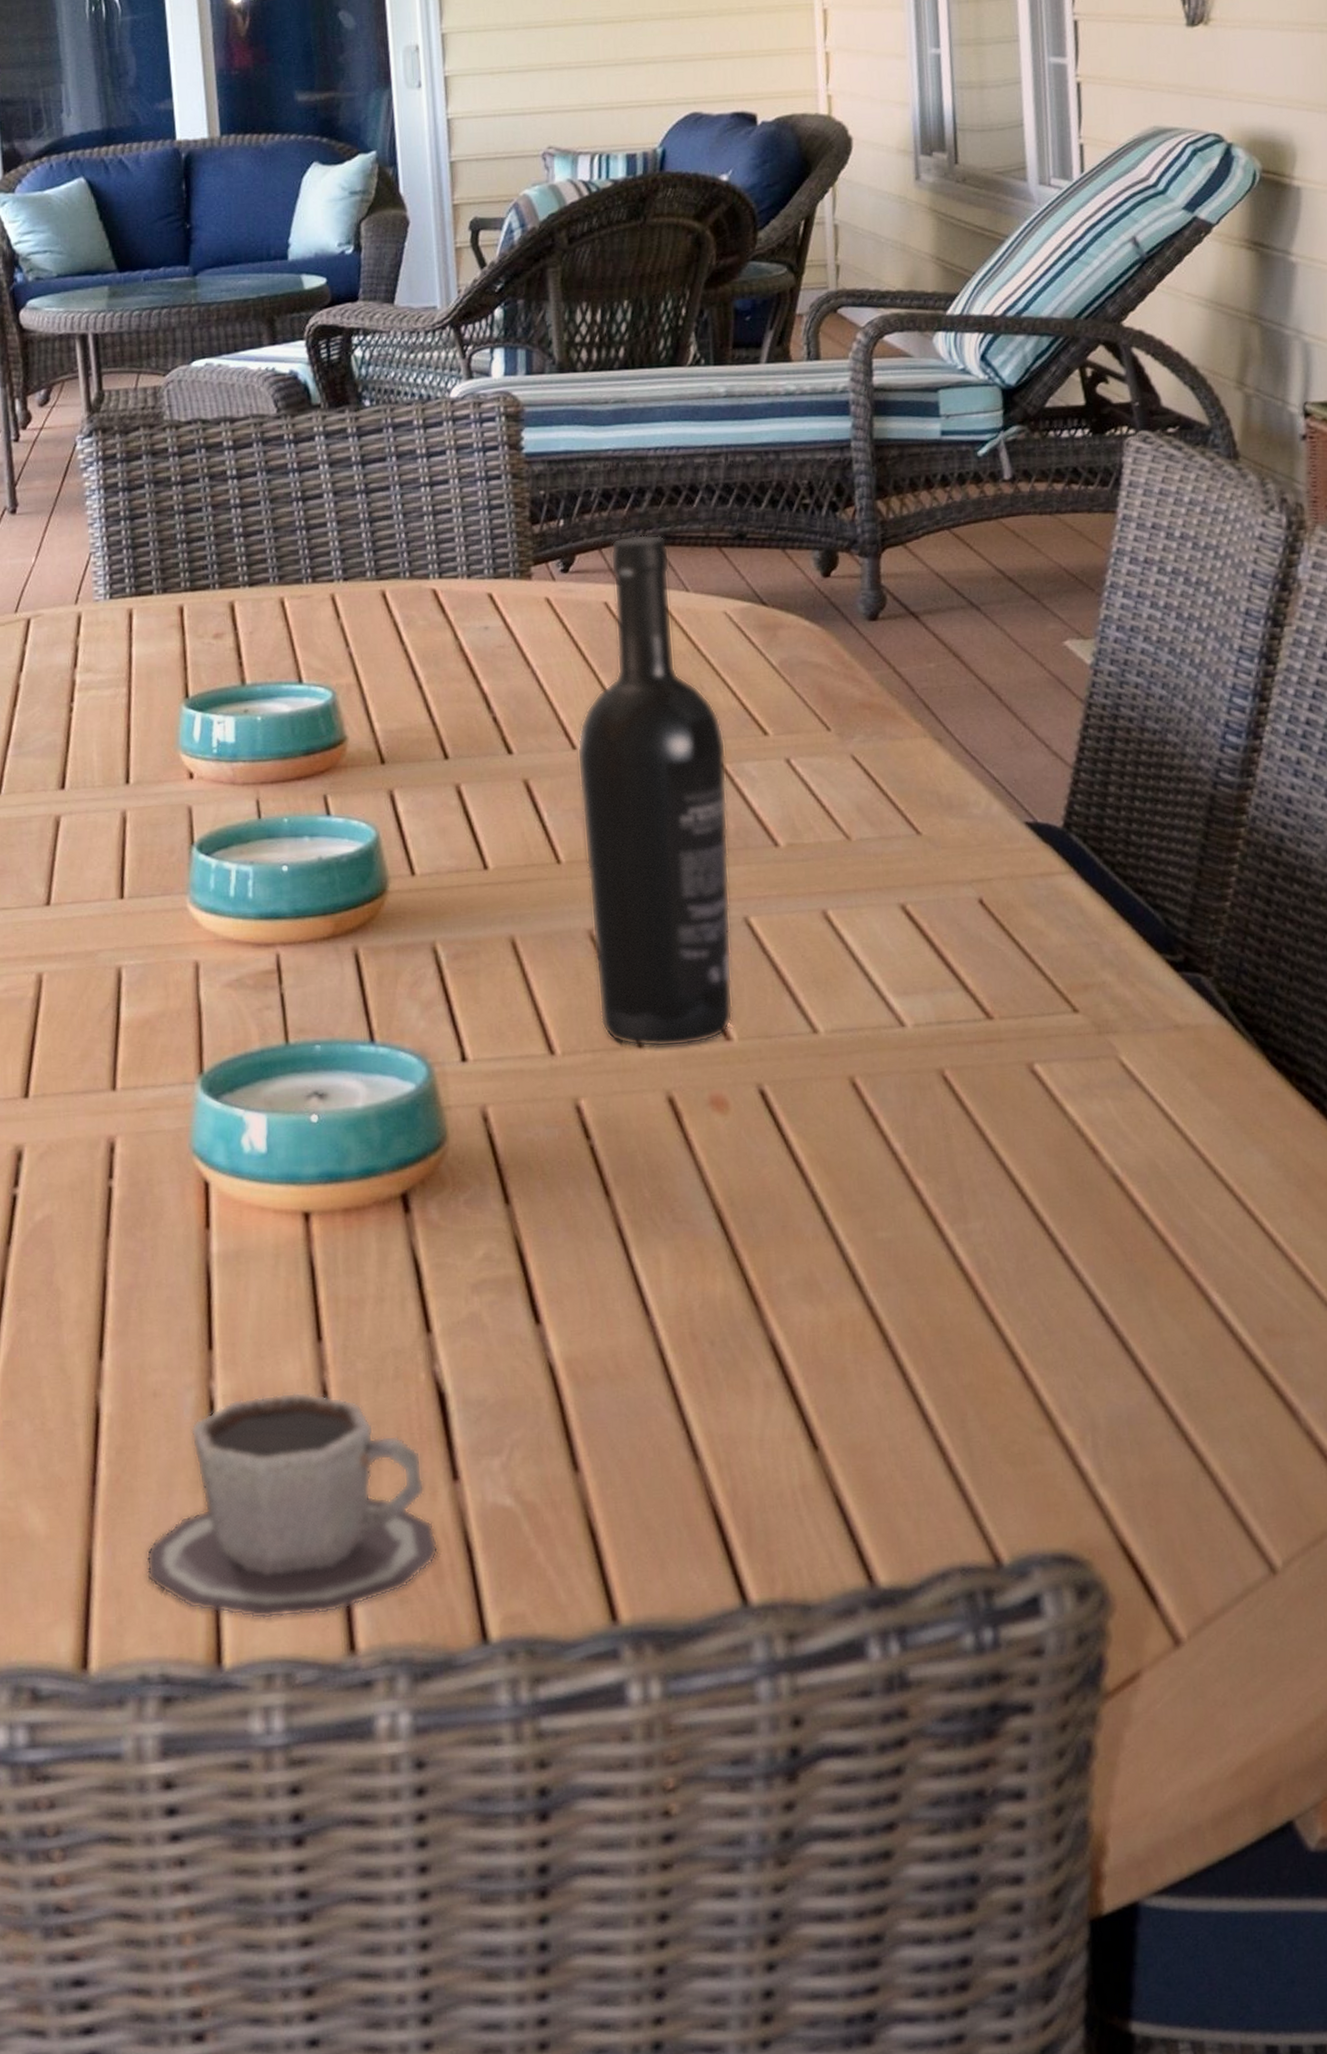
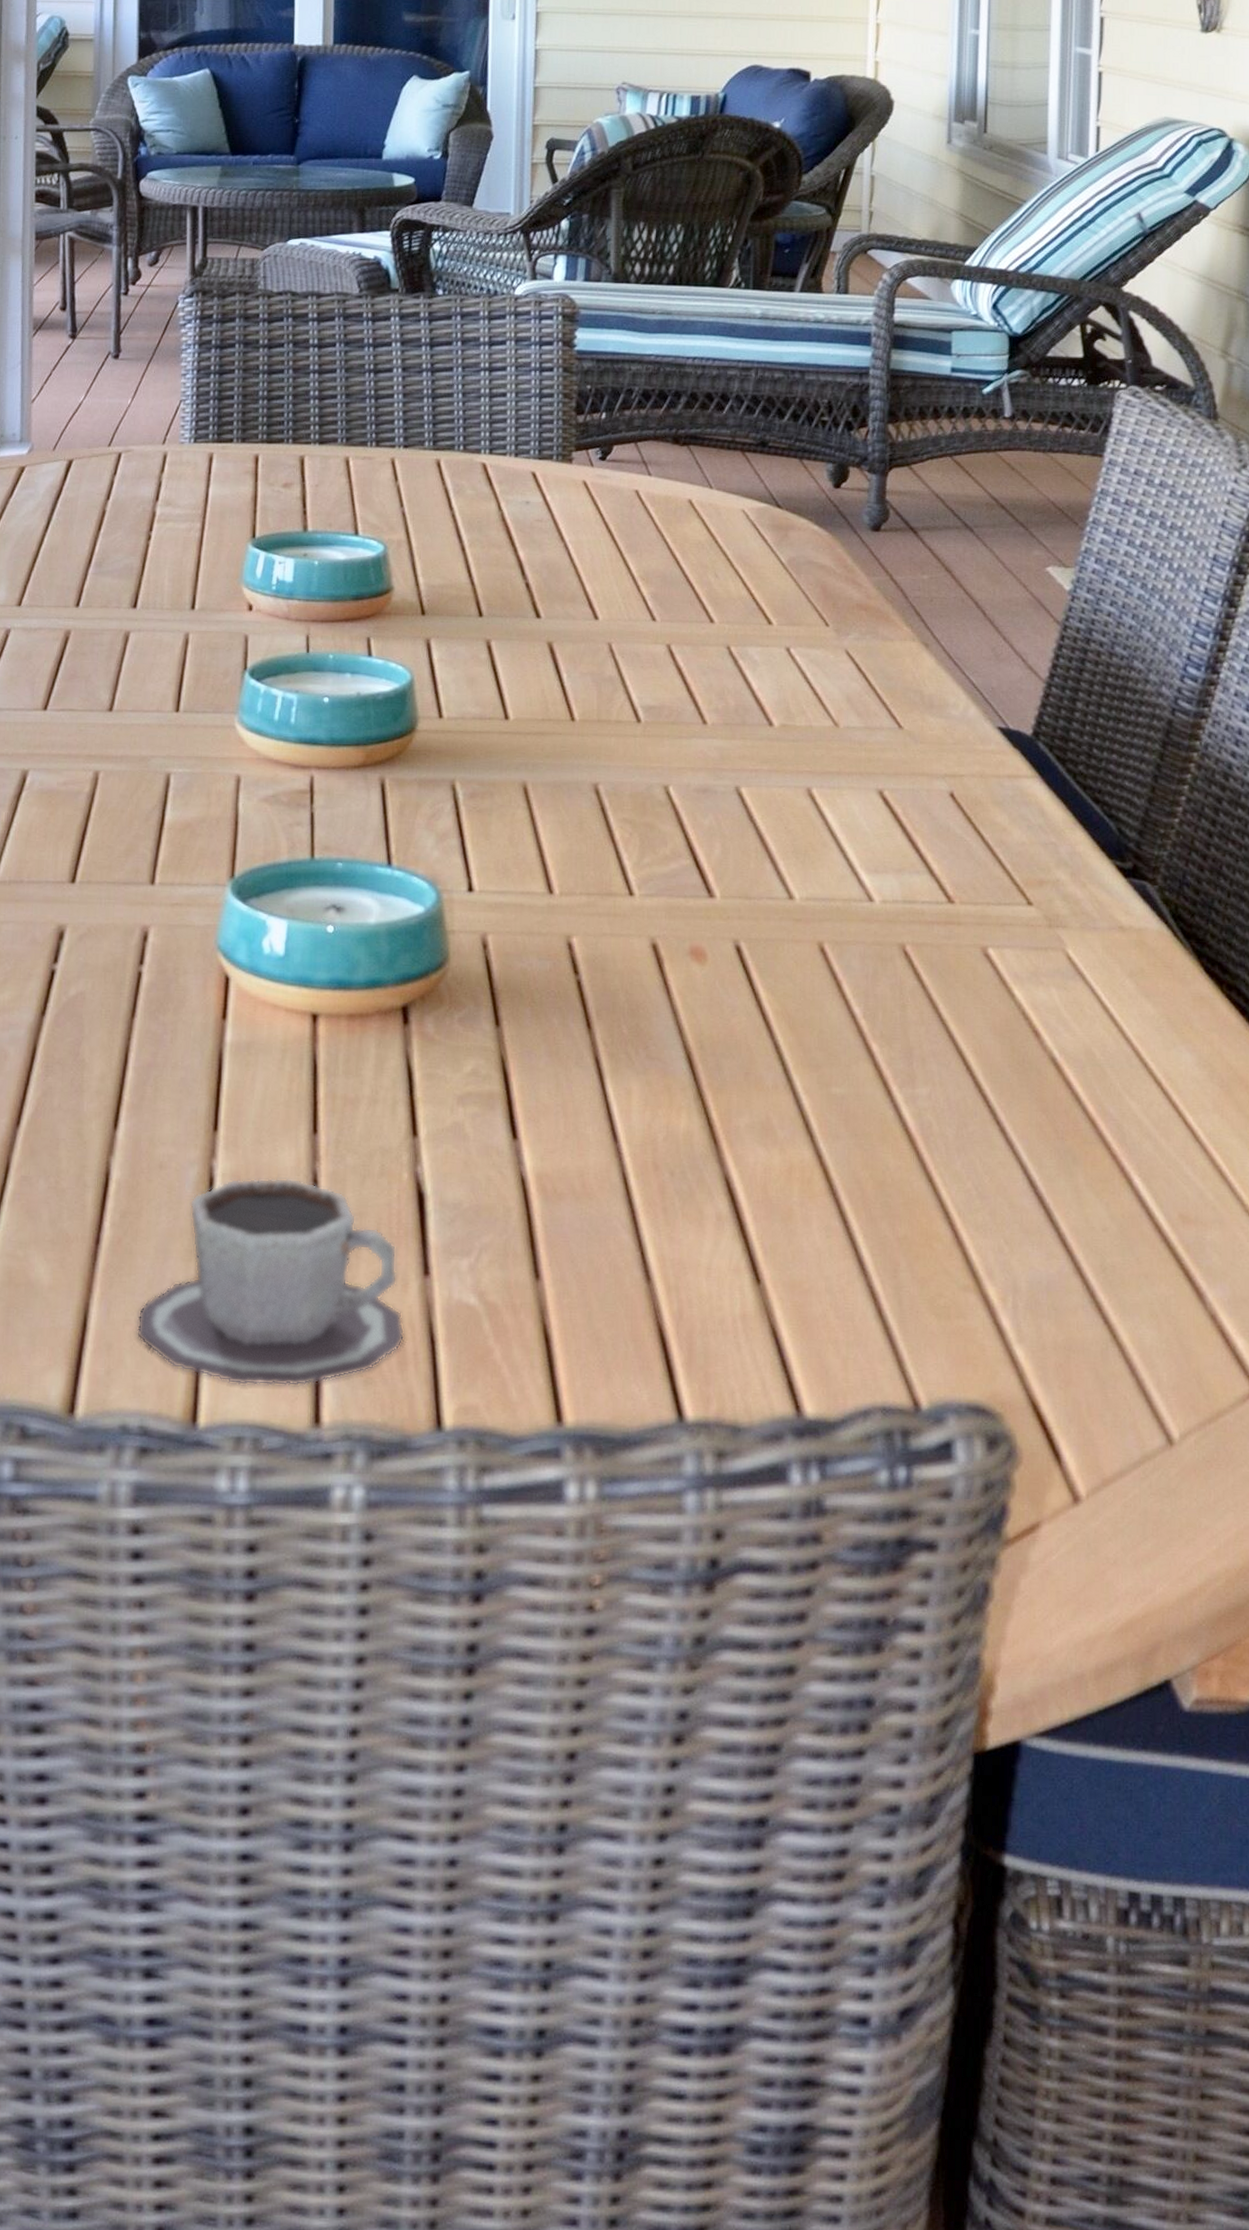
wine bottle: present [577,534,733,1048] -> none [597,433,733,898]

